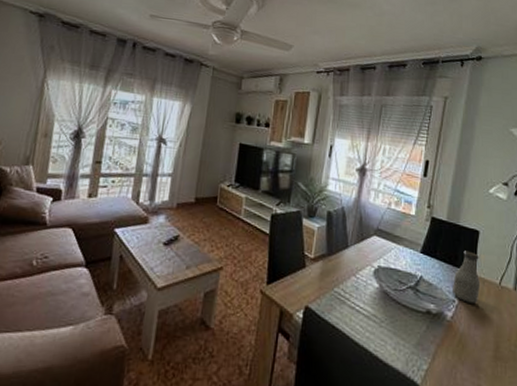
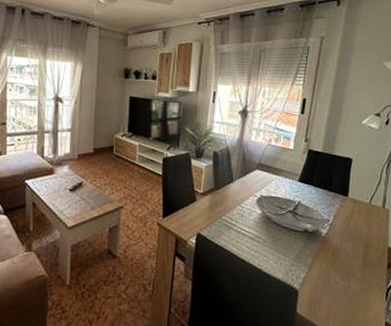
bottle: present [453,250,481,303] -> none [327,176,353,221]

